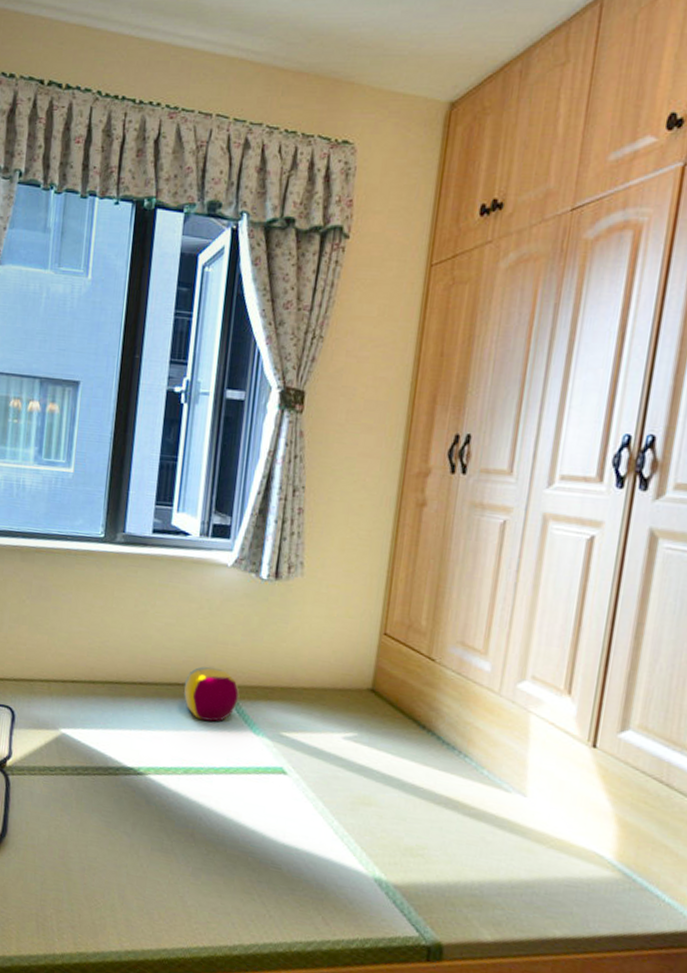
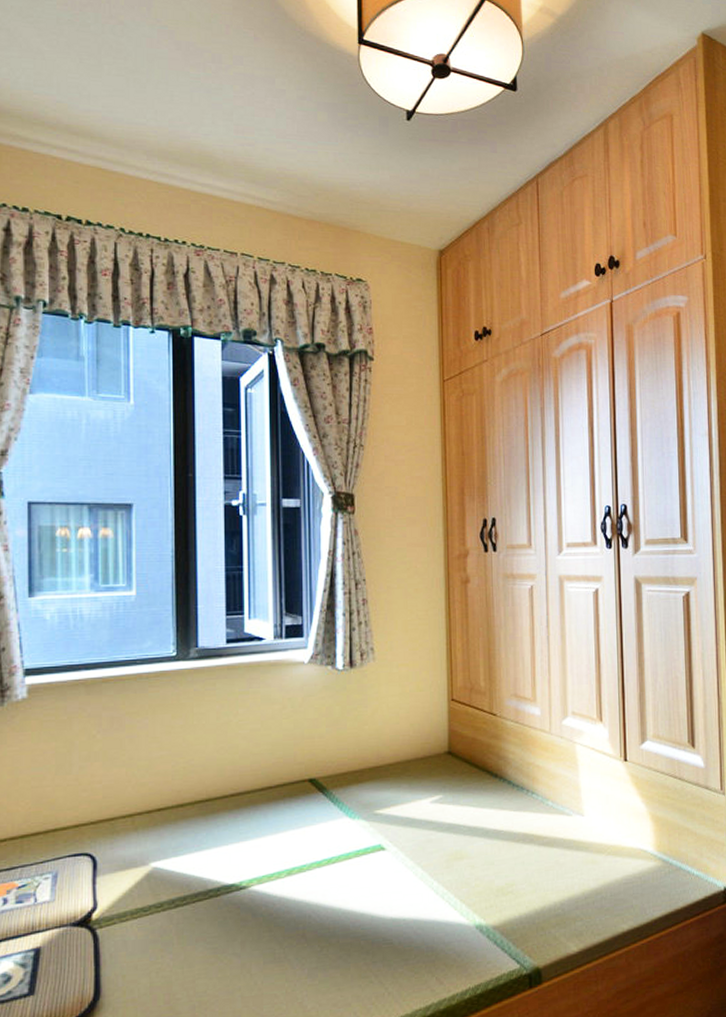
ball: present [184,666,240,722] -> none [276,763,332,817]

